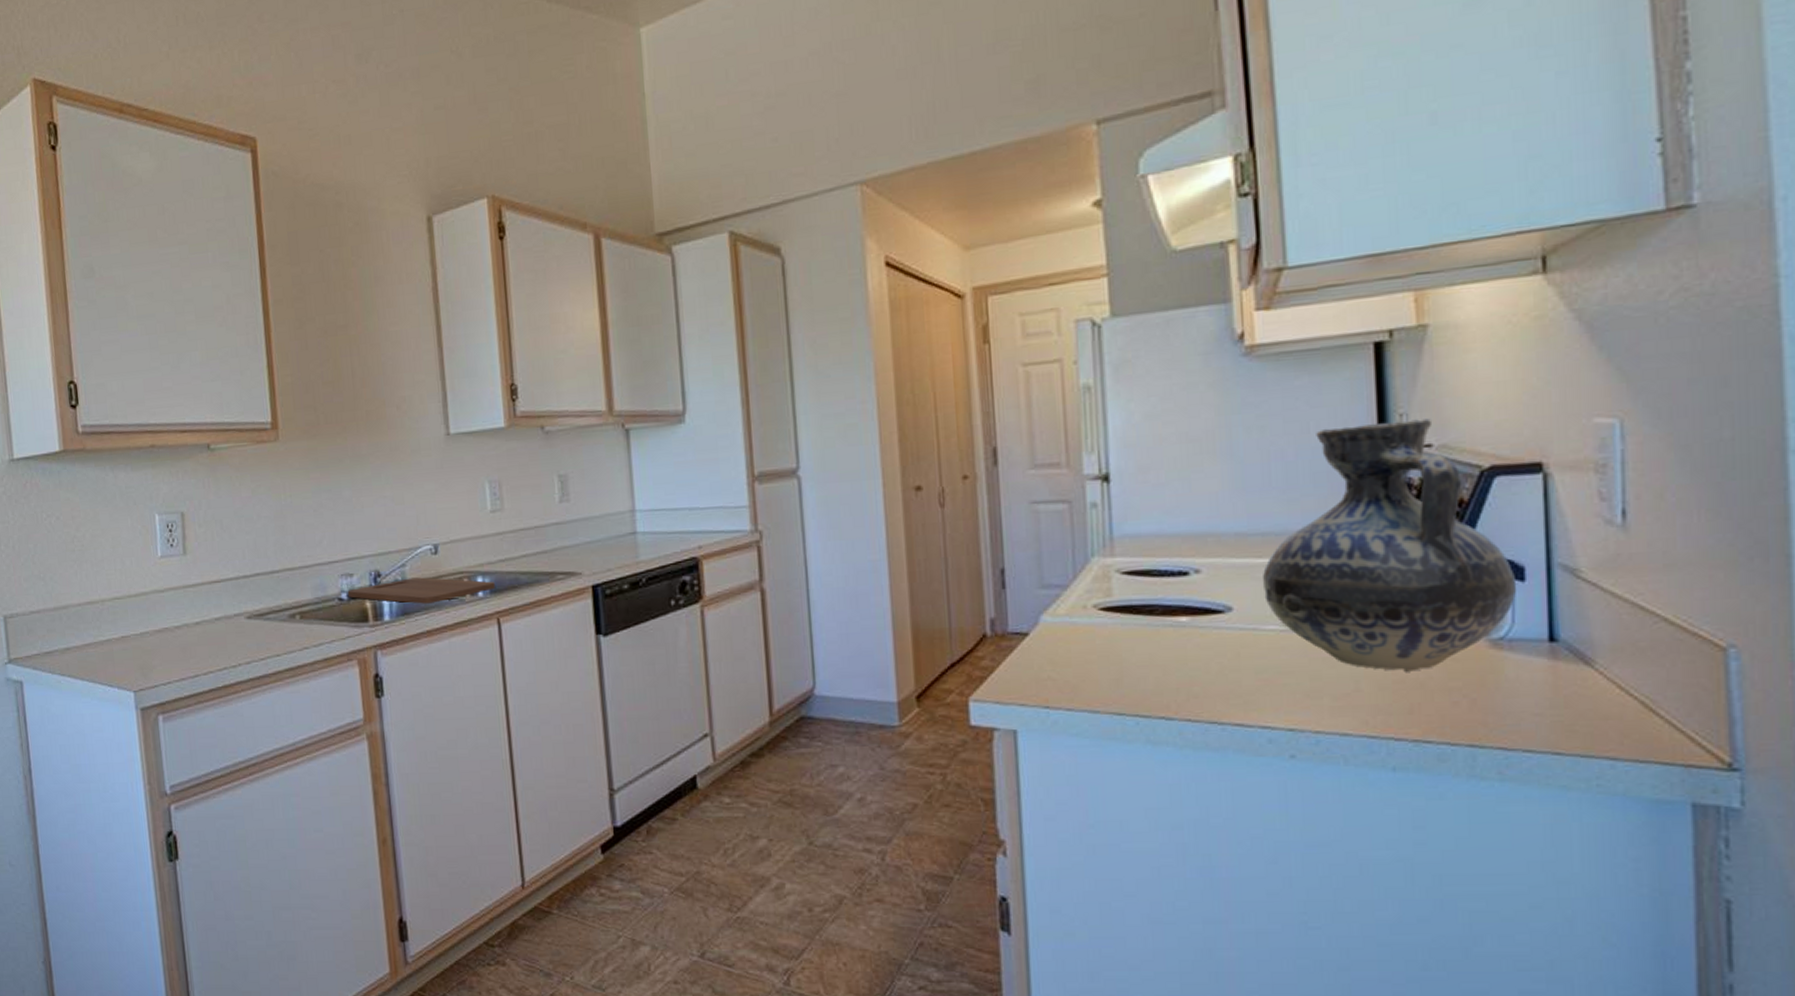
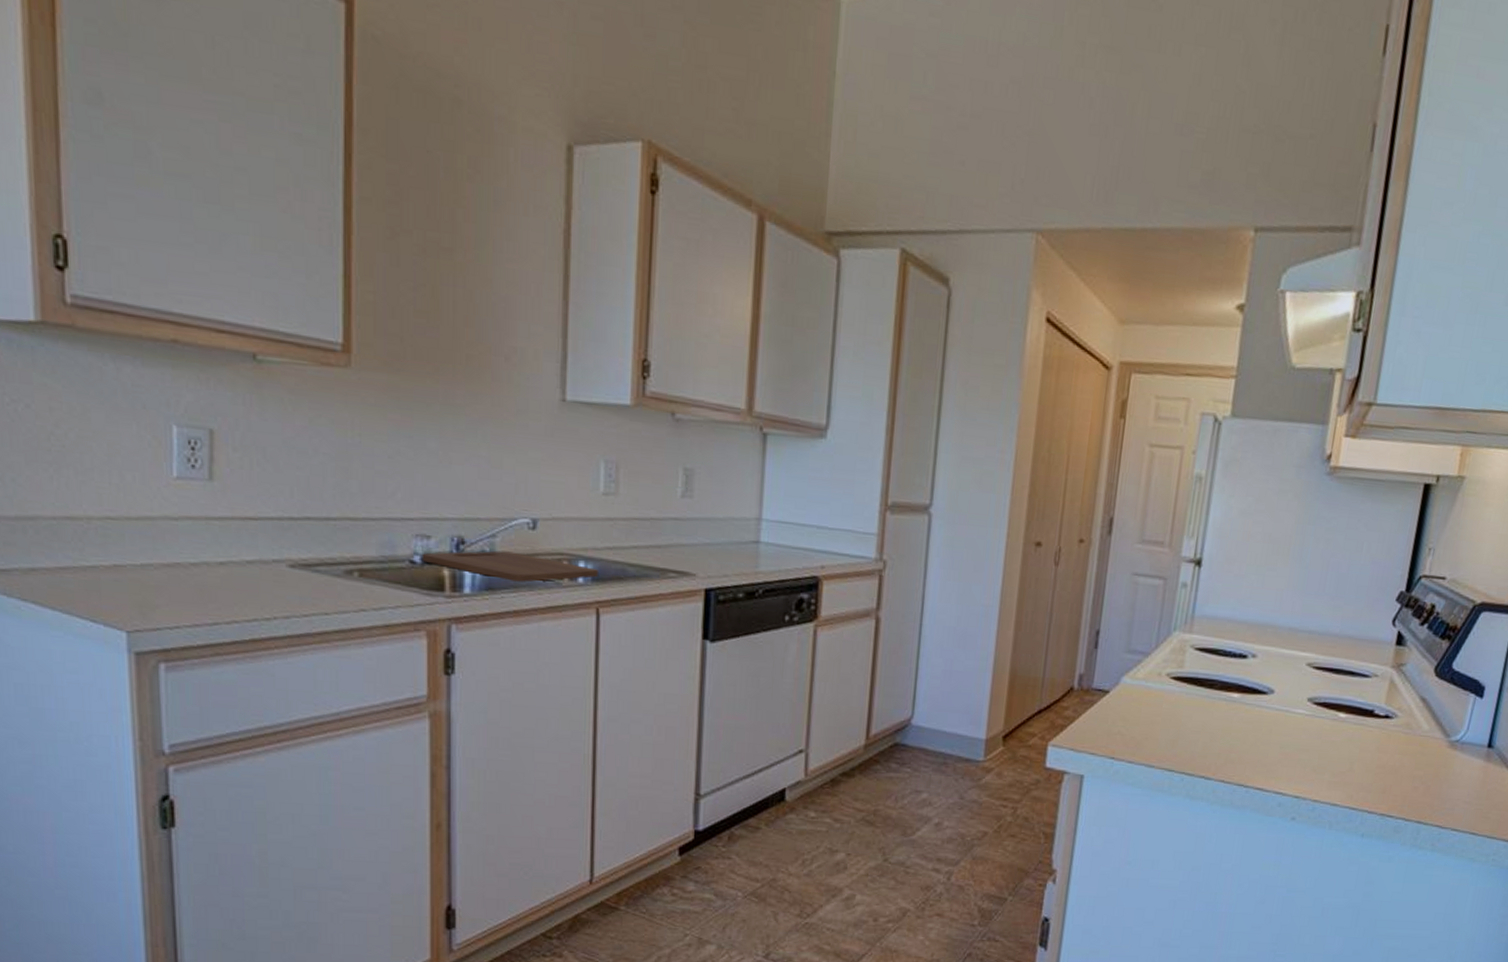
ceramic jug: present [1262,418,1517,672] -> none [1300,550,1478,760]

